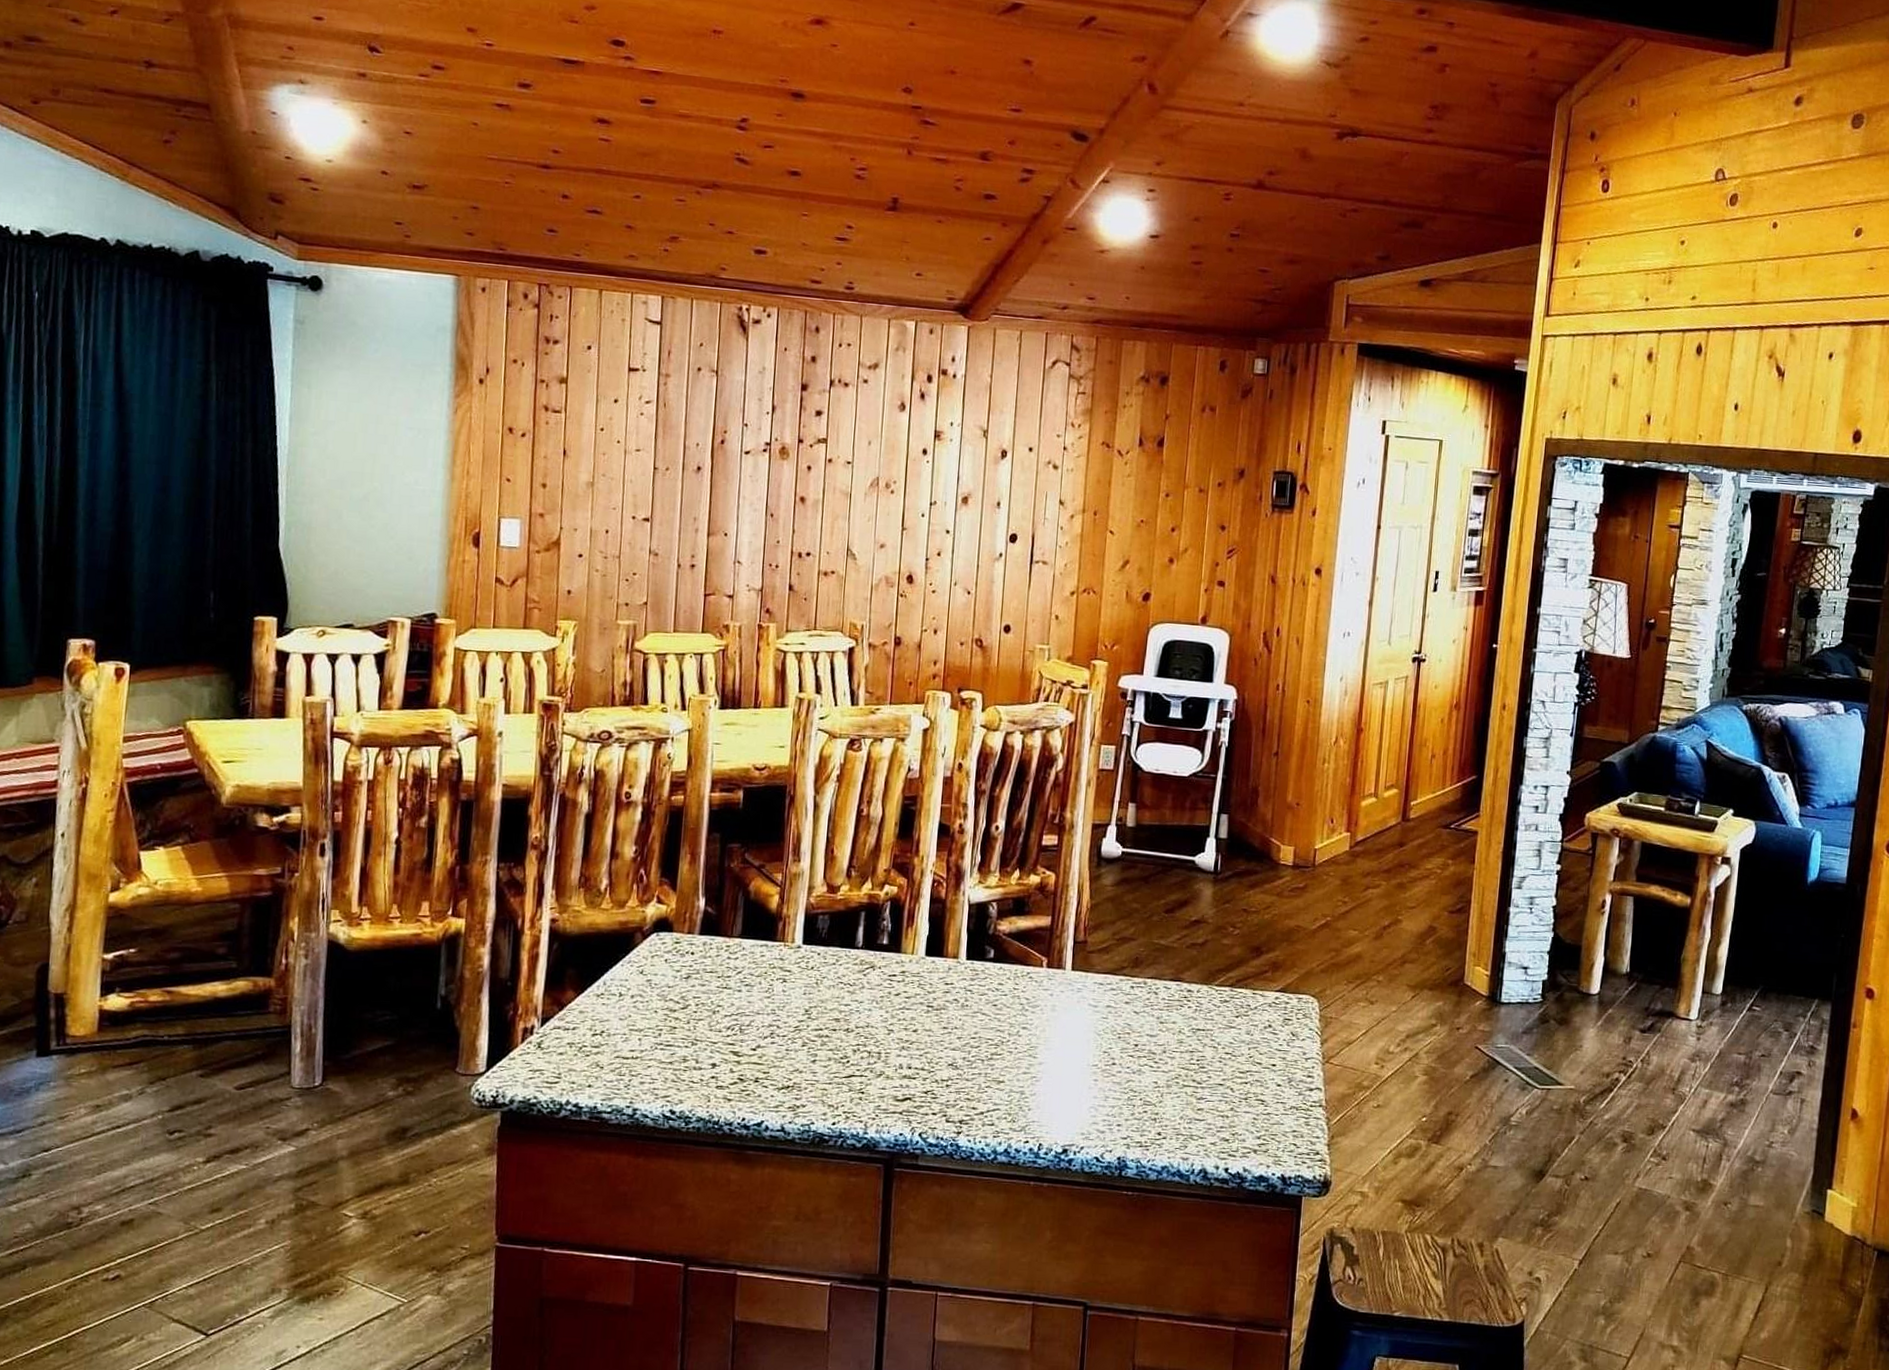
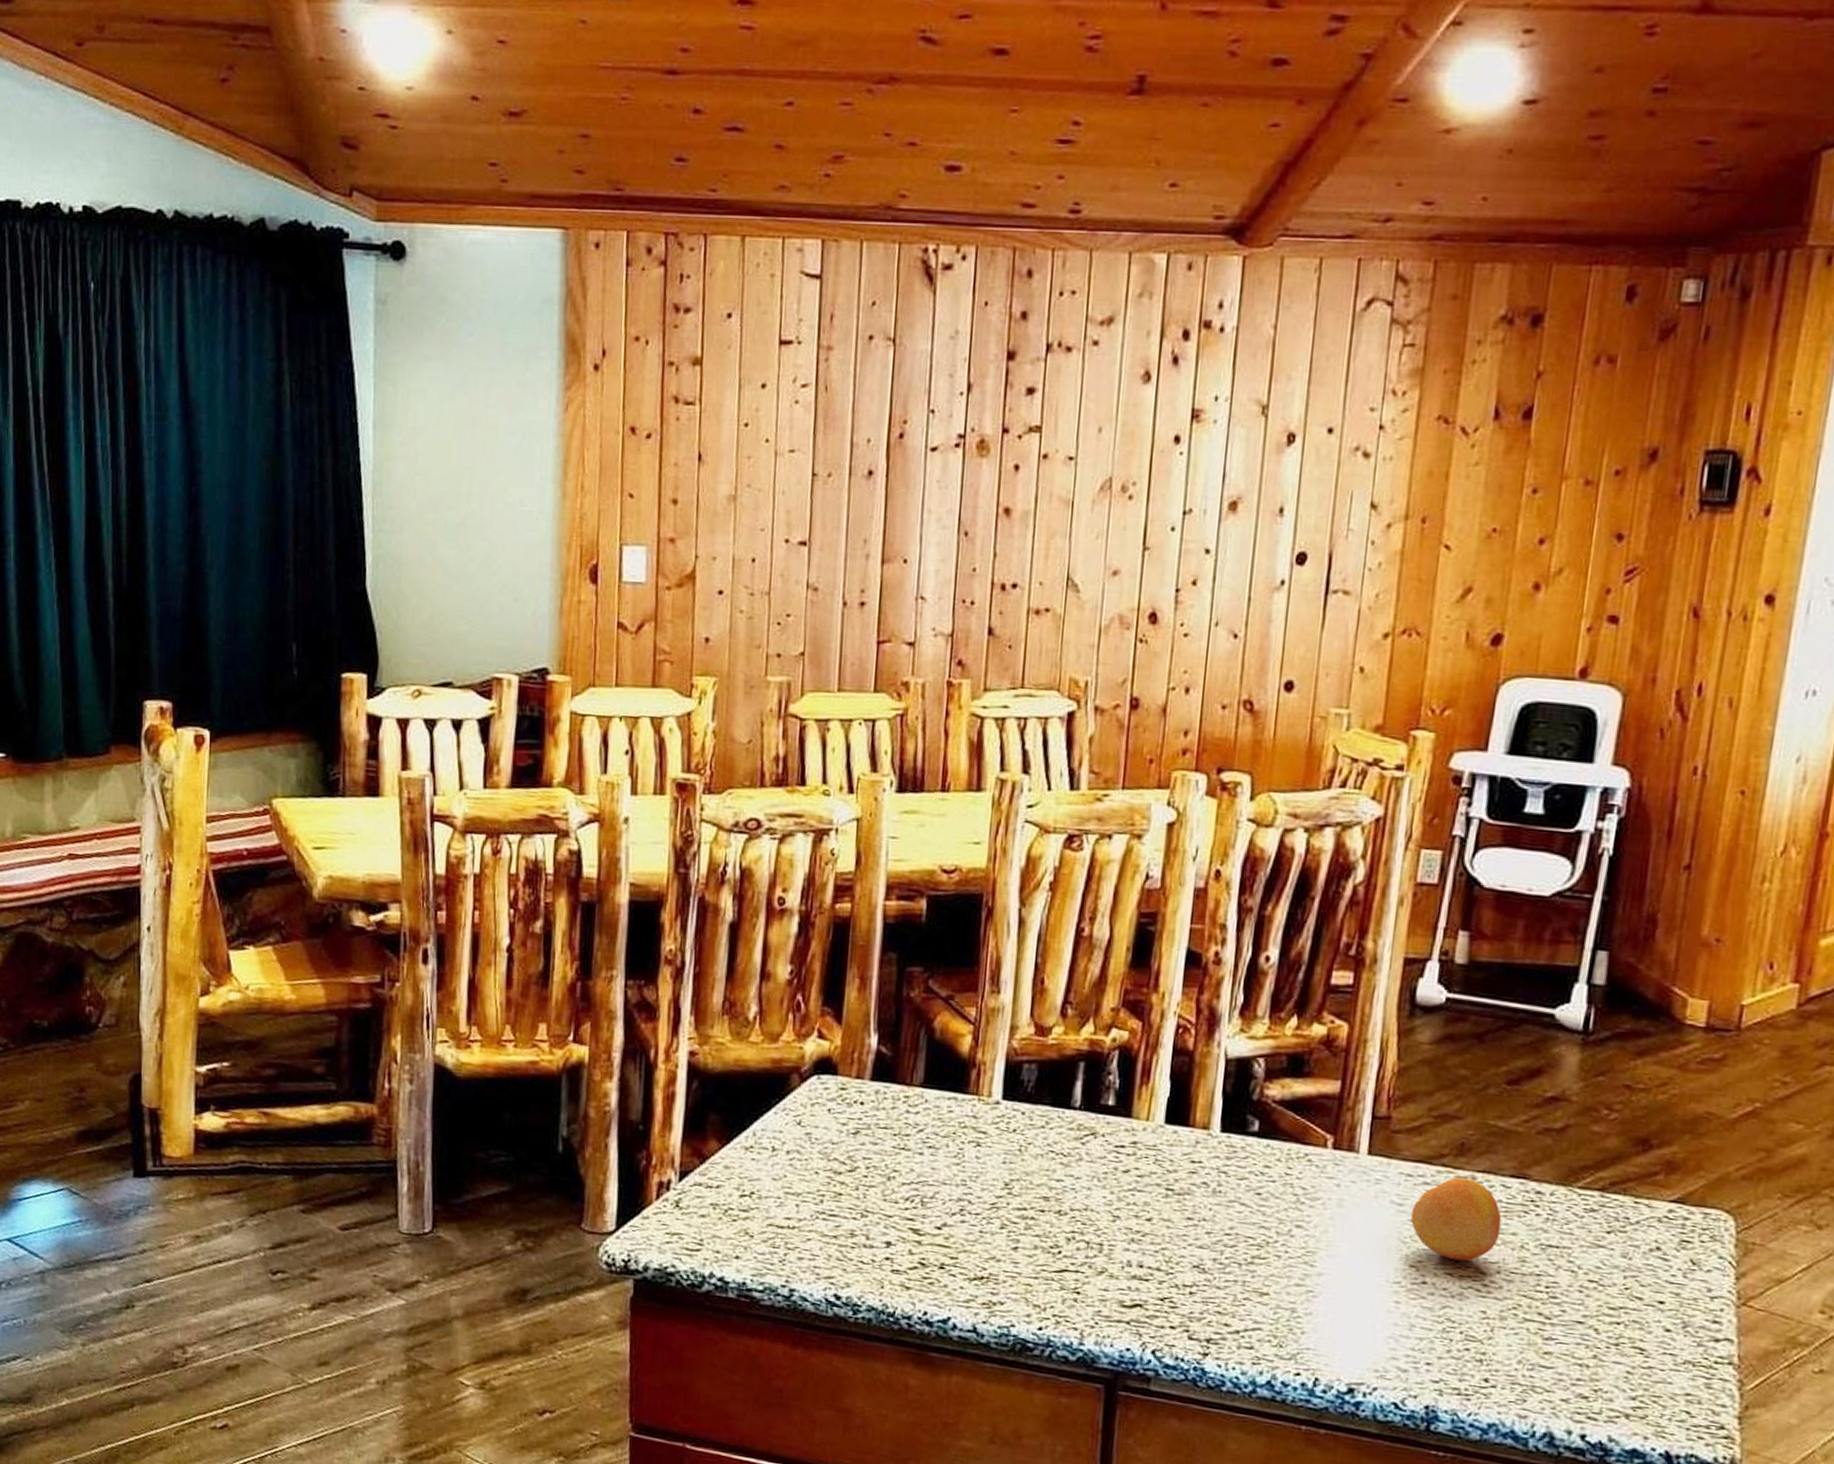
fruit: none [1102,982,1165,1046] -> present [1410,1176,1502,1261]

